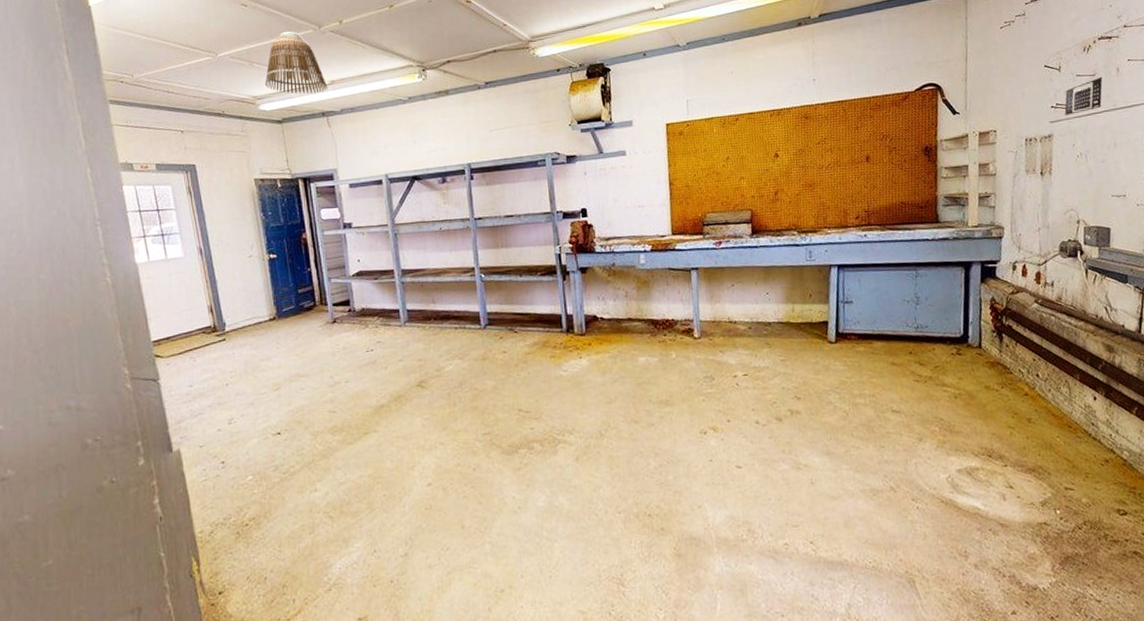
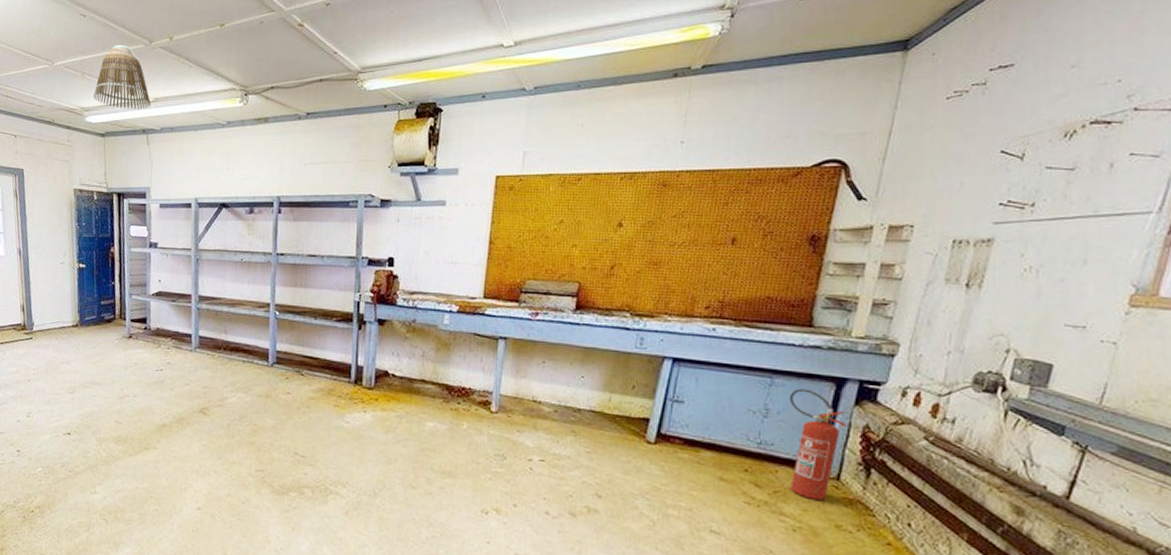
fire extinguisher: none [932,275,979,368] -> present [789,388,848,500]
calendar: present [1064,76,1103,116] -> none [1018,172,1084,218]

